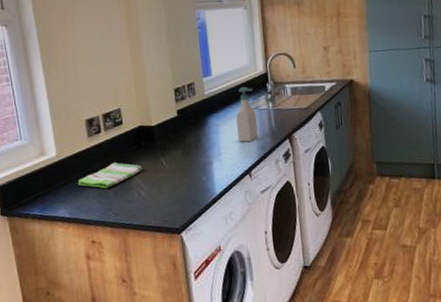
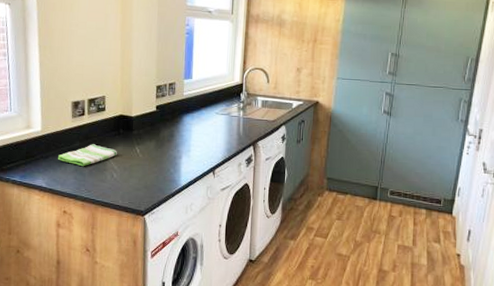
soap bottle: present [236,86,258,142] -> none [208,93,228,143]

